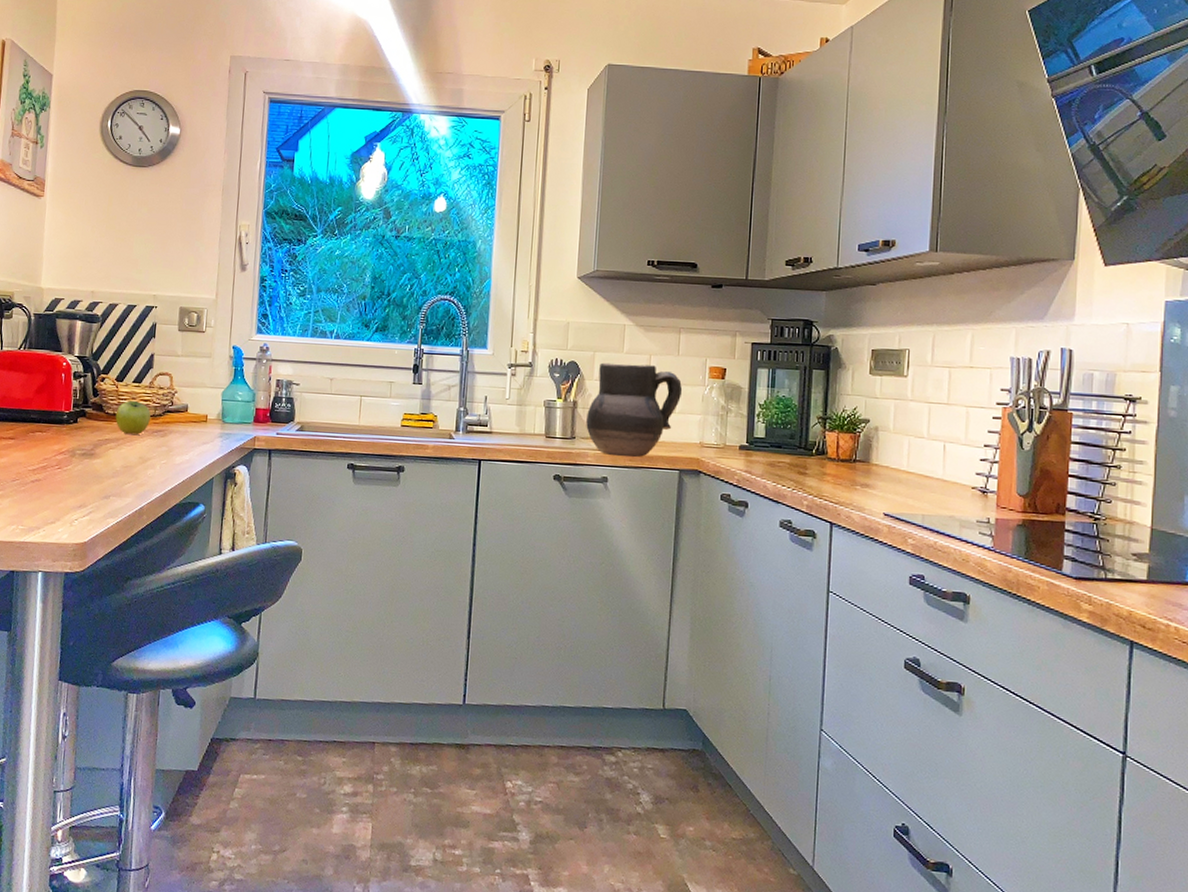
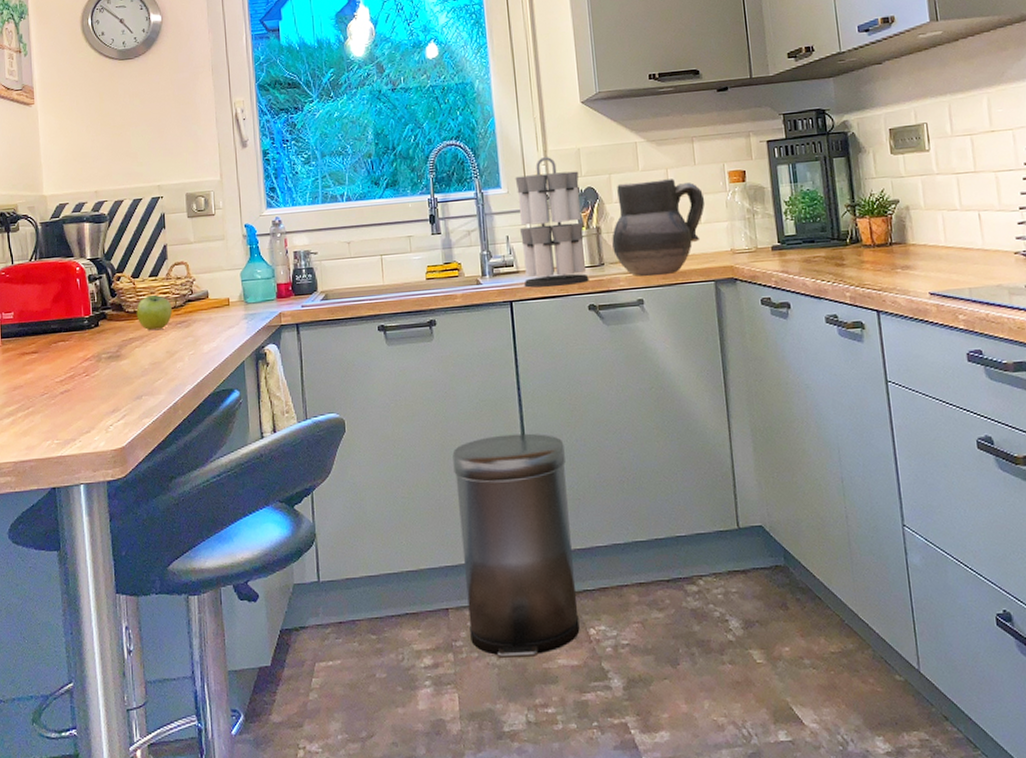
pedal bin: none [392,586,510,801] -> present [452,433,580,659]
spice rack: none [494,325,565,454] -> present [515,157,589,288]

